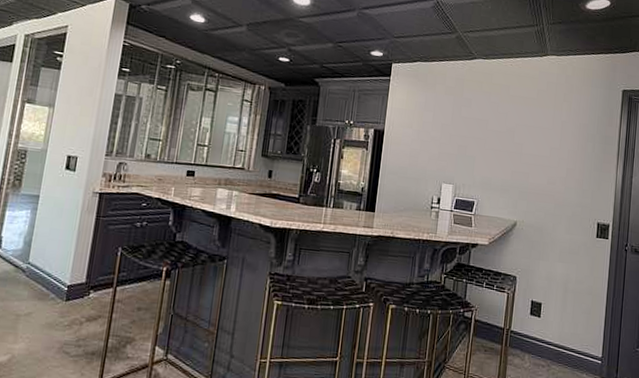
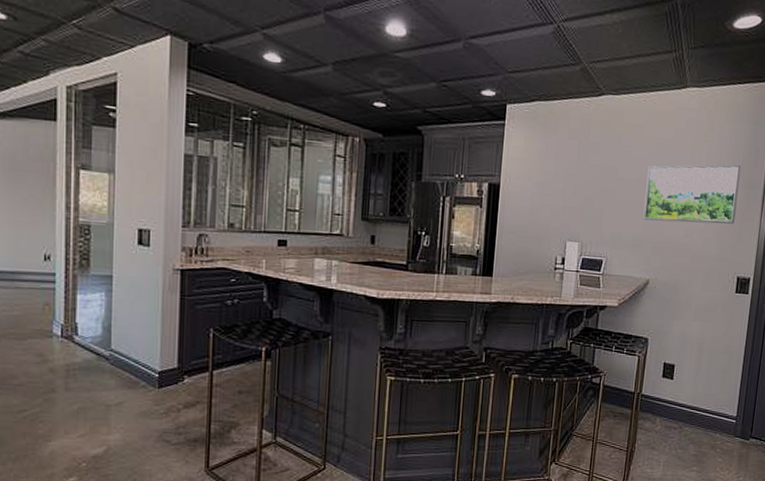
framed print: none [511,120,597,175] -> present [643,164,741,224]

